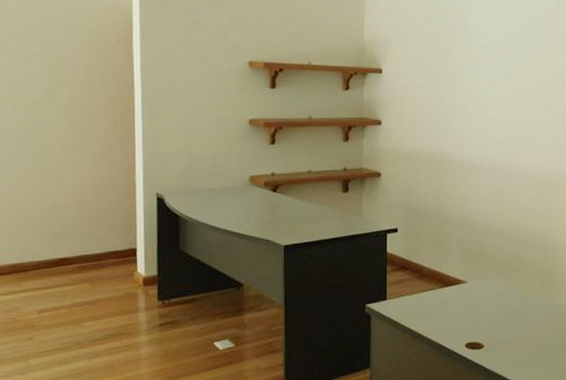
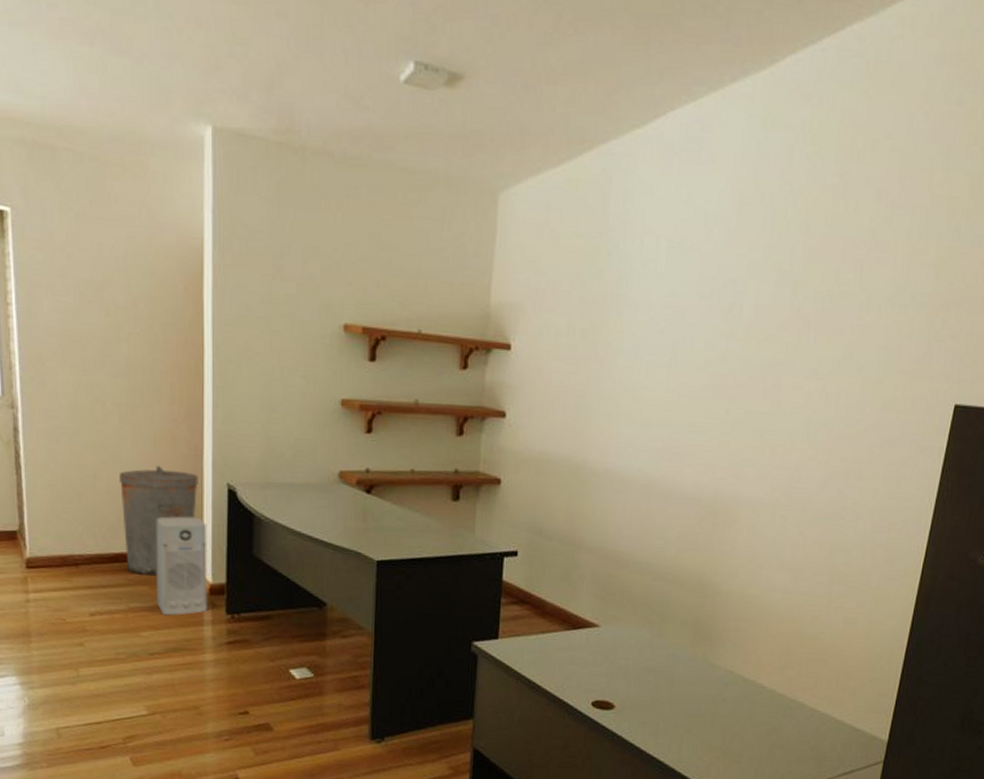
trash can: none [62,182,132,275] -> present [118,465,198,576]
air purifier: none [95,222,142,306] -> present [156,516,208,615]

